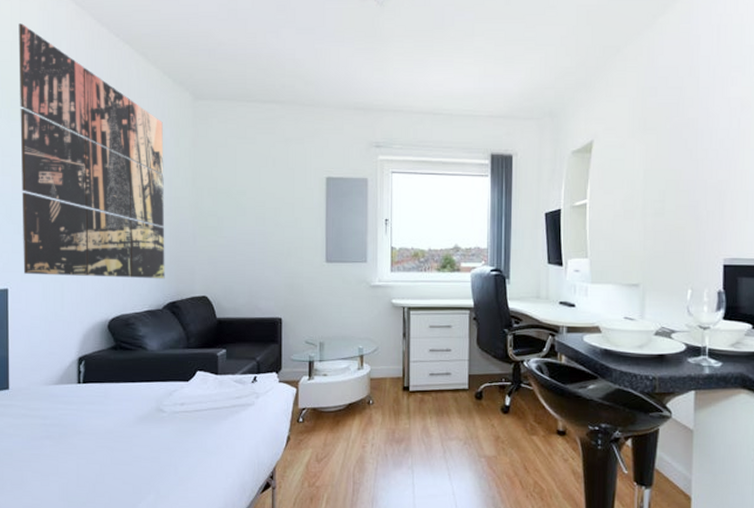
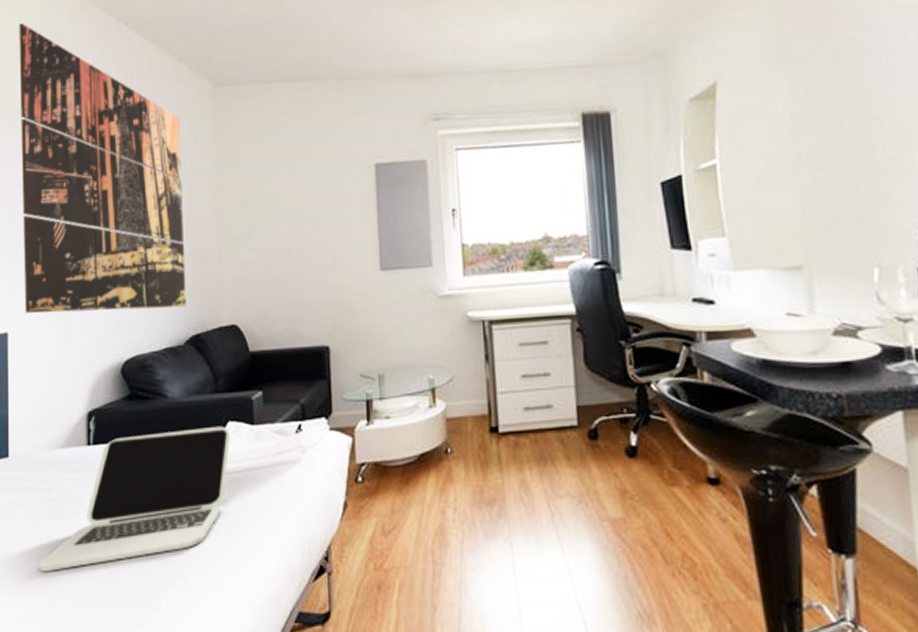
laptop: none [35,374,199,480] -> present [38,426,231,571]

